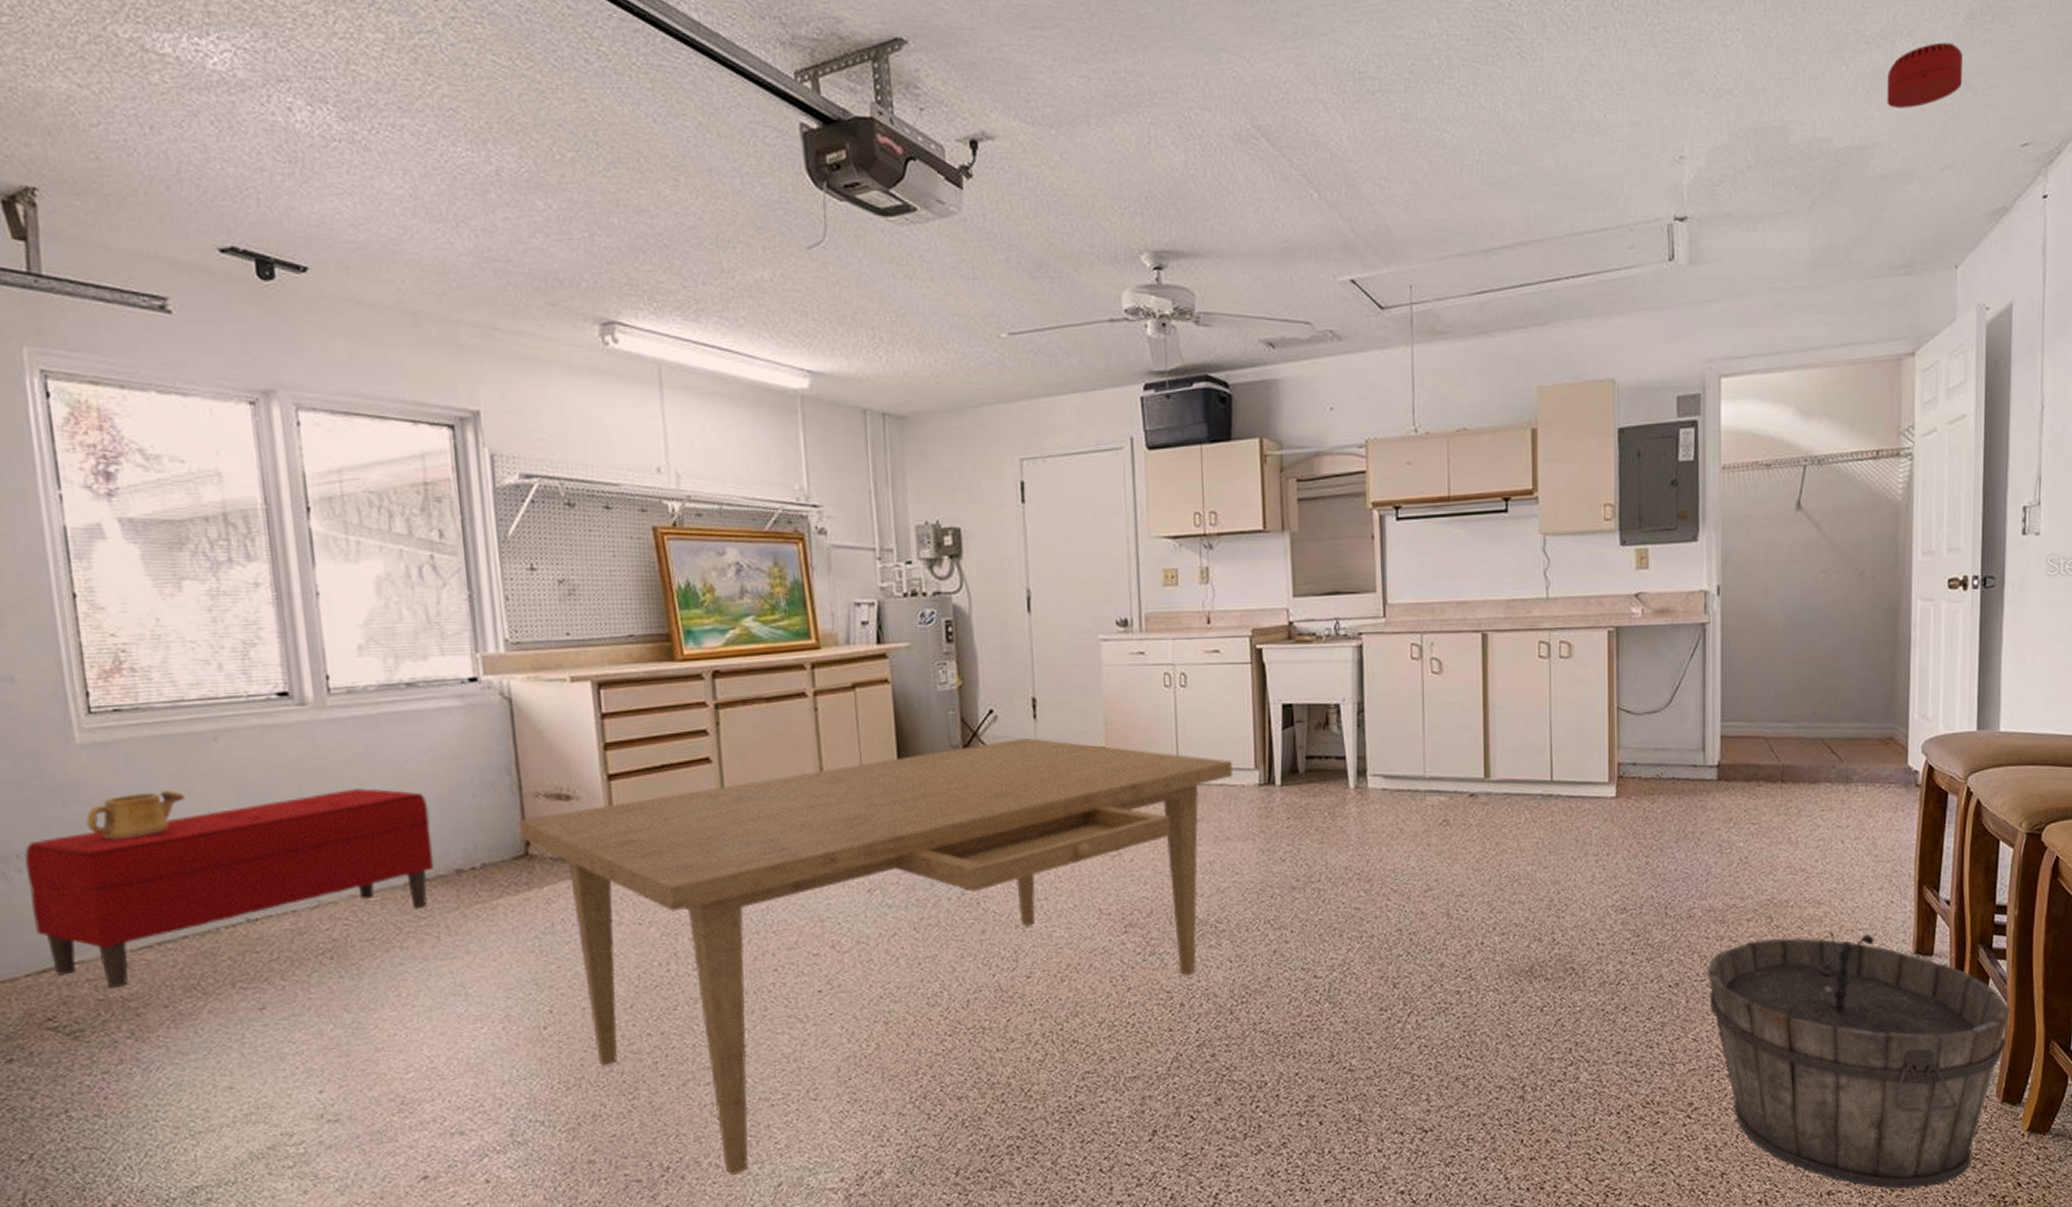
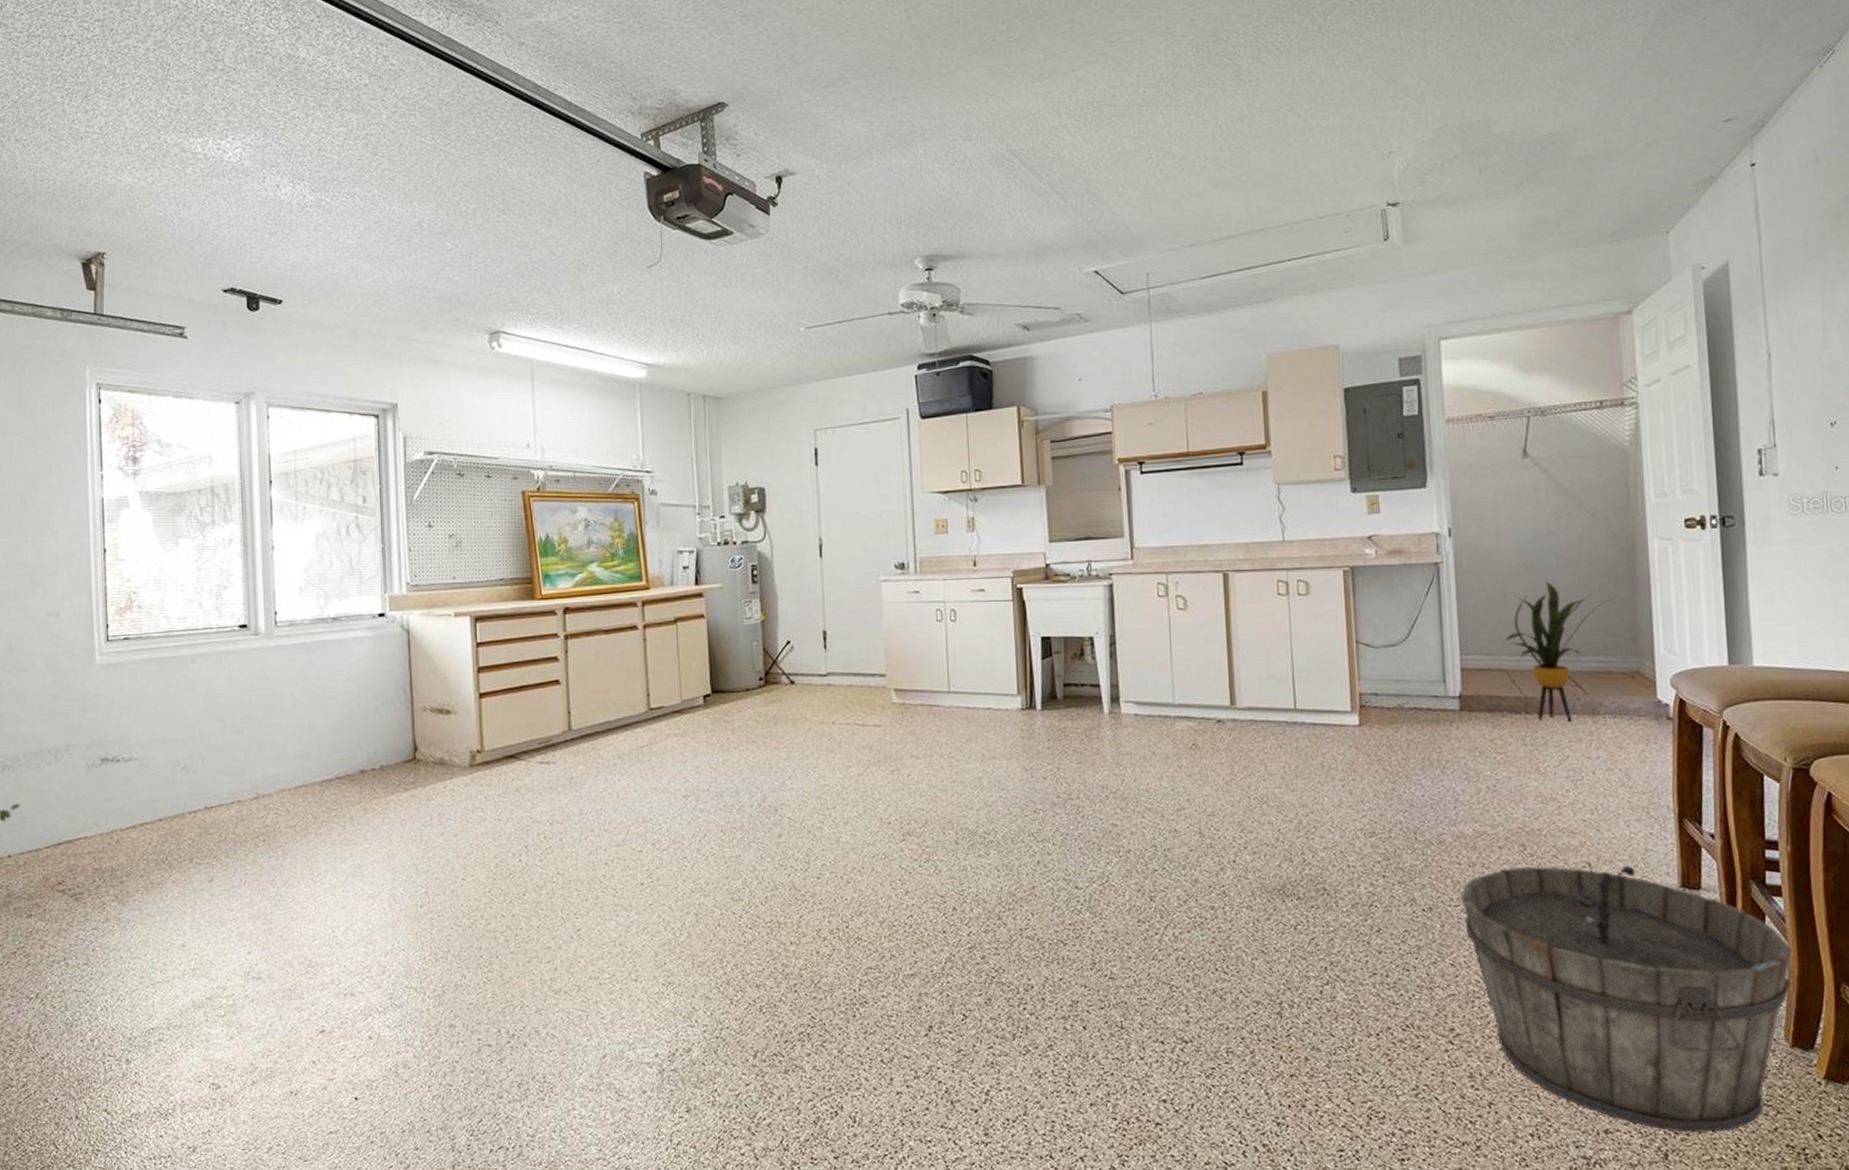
bench: present [25,788,435,989] -> none [54,702,345,860]
watering can: present [86,790,185,839] -> none [98,702,168,740]
dining table: present [518,737,1233,1175] -> none [409,665,998,1045]
house plant: none [1764,644,1877,790] -> present [1503,581,1616,722]
smoke detector: present [1887,42,1962,108] -> none [1584,37,1659,97]

